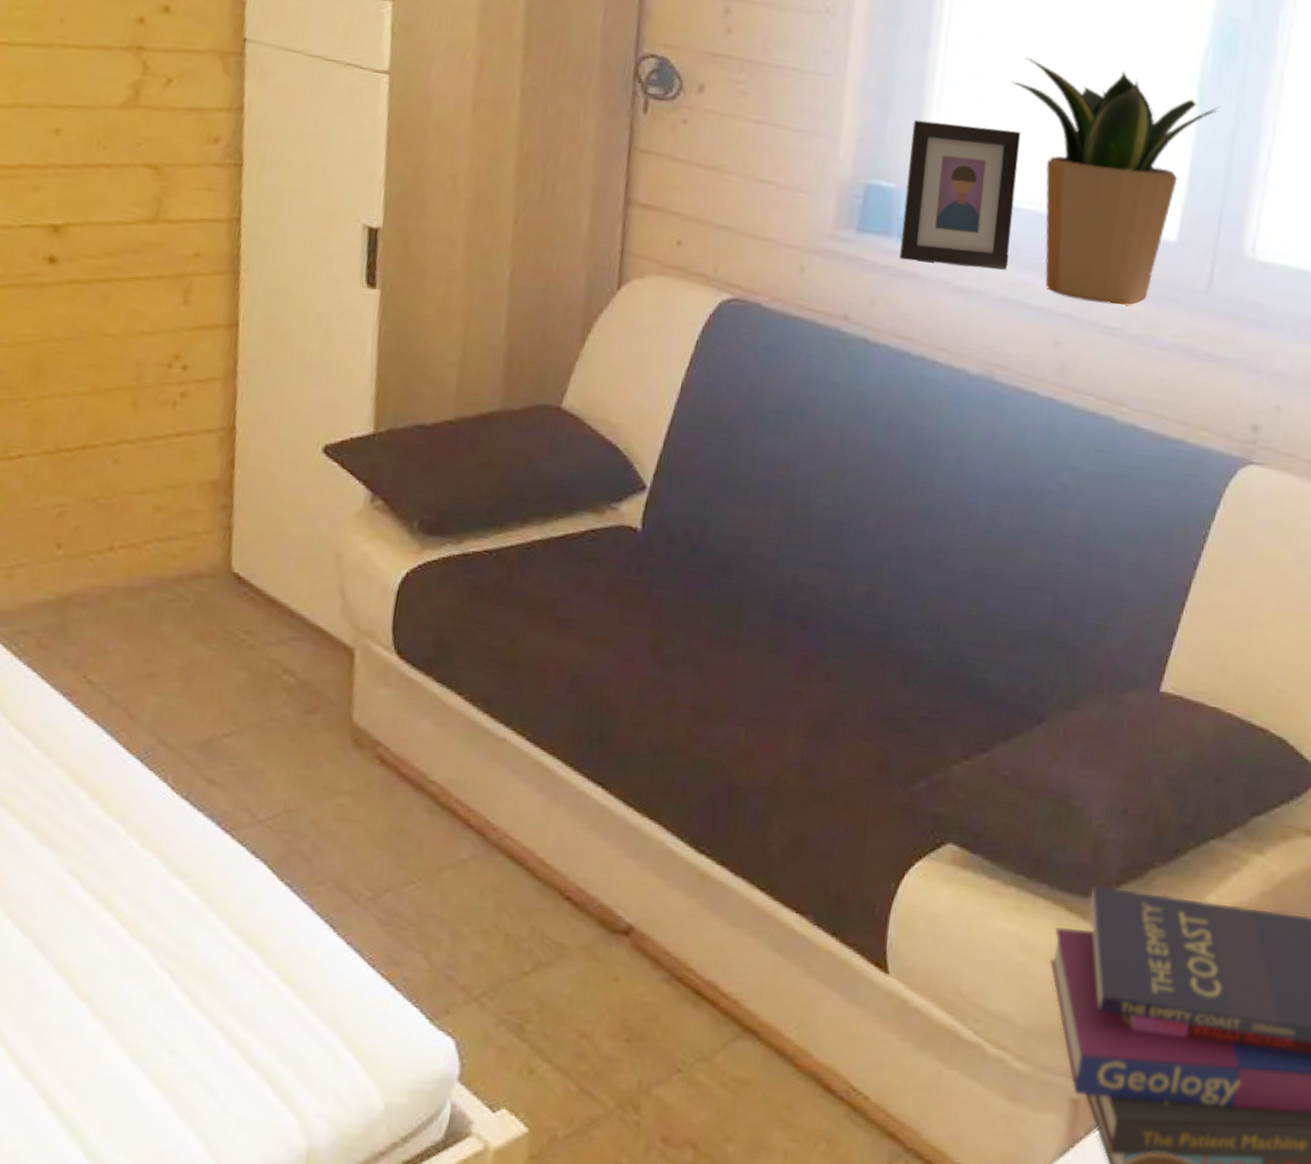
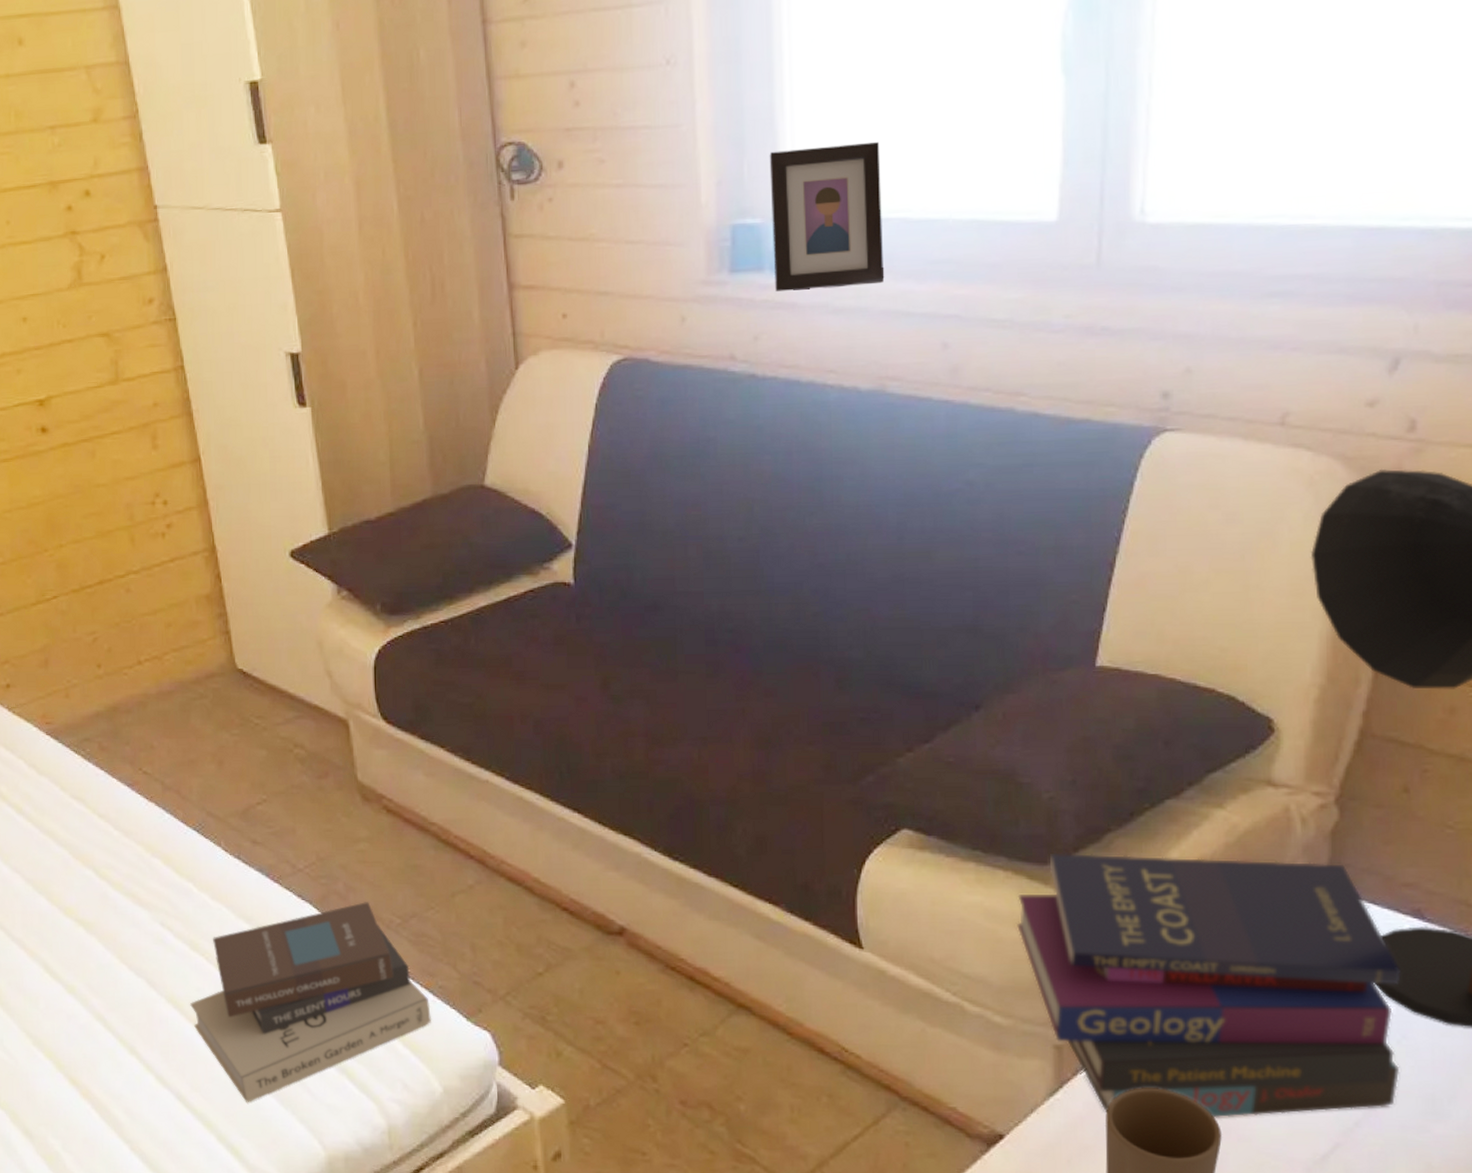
books: none [84,867,389,1108] -> present [190,902,432,1102]
potted plant: present [1012,57,1219,306] -> none [863,55,1087,300]

